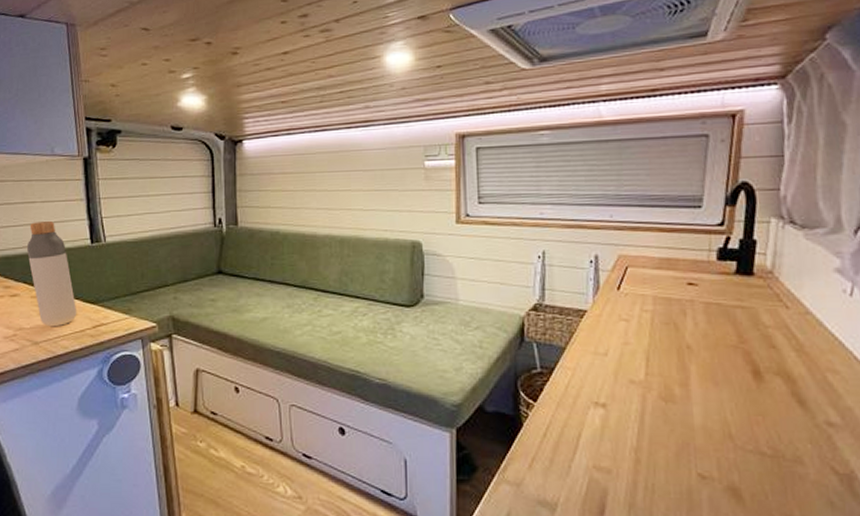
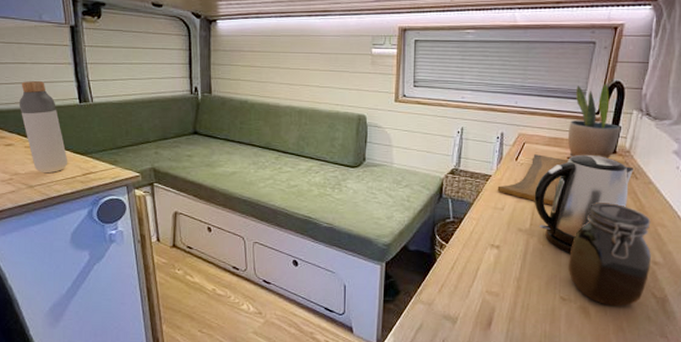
cutting board: none [596,281,690,347] -> present [497,154,569,205]
kettle: none [646,278,781,413] -> present [534,154,633,253]
potted plant: none [684,186,757,283] -> present [567,84,621,158]
jar: none [703,342,824,488] -> present [567,203,651,307]

